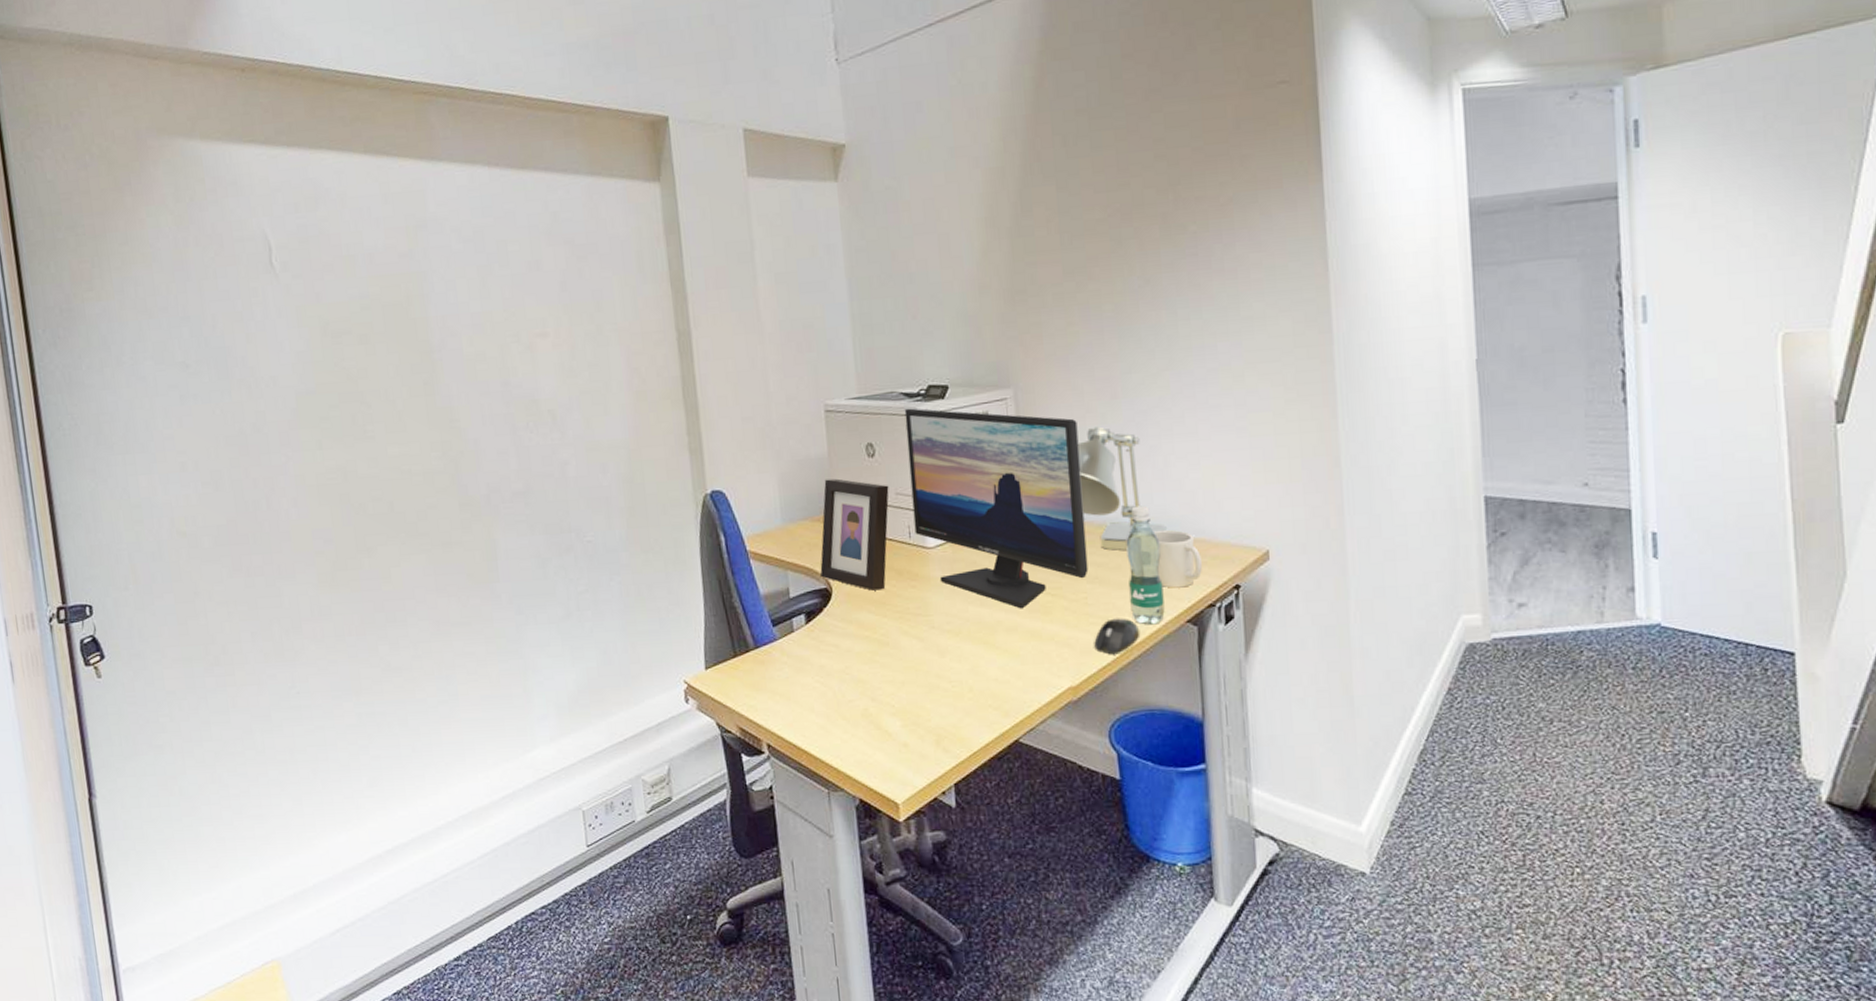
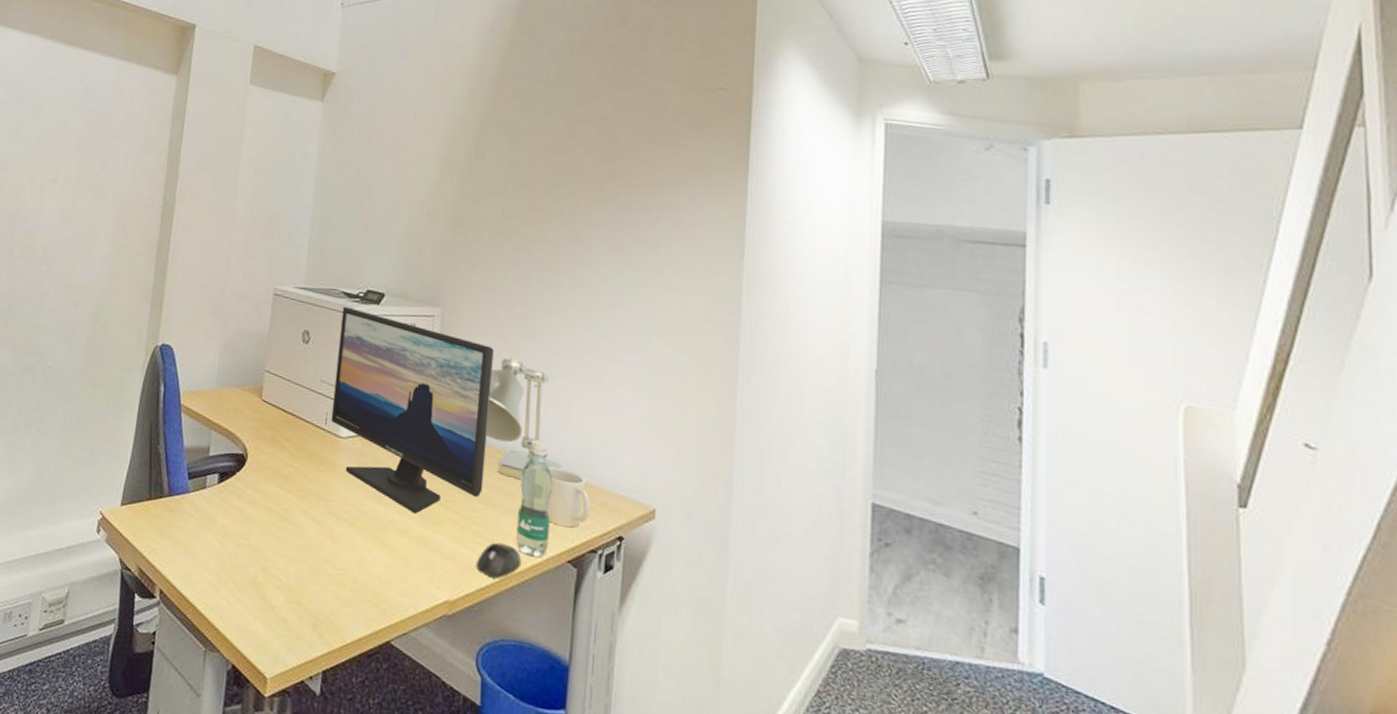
picture frame: present [820,478,889,591] -> none [240,354,316,467]

